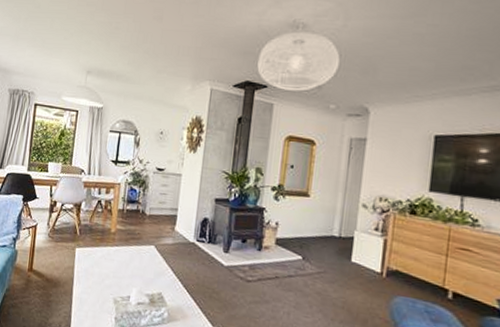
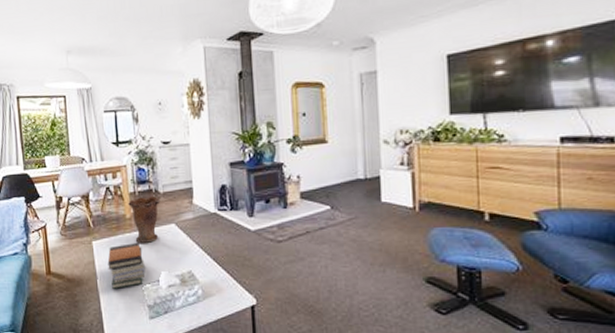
book stack: none [85,256,120,297] -> present [107,242,146,289]
vase: none [115,215,145,260] -> present [128,196,161,243]

